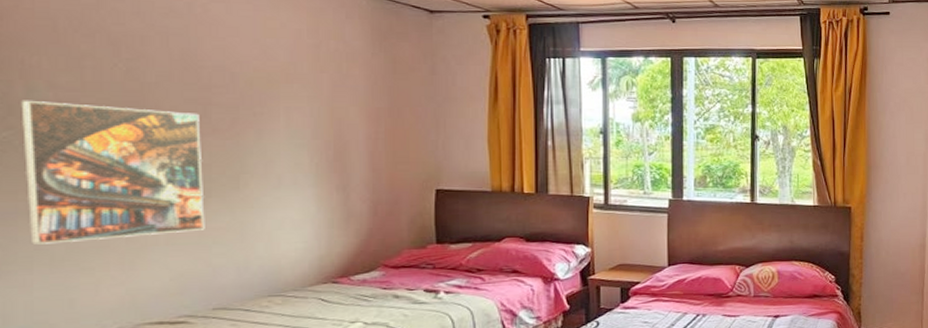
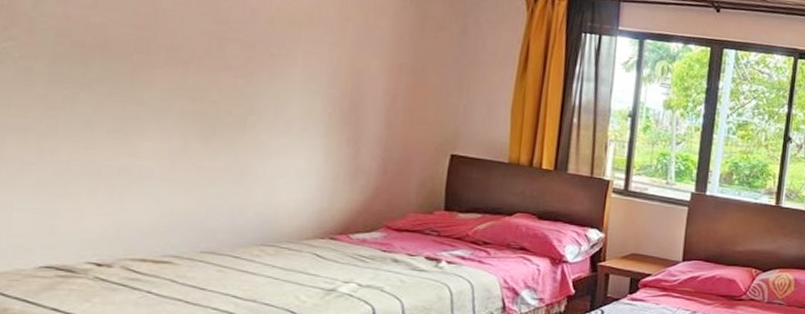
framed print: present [21,100,205,245] -> none [16,11,213,169]

